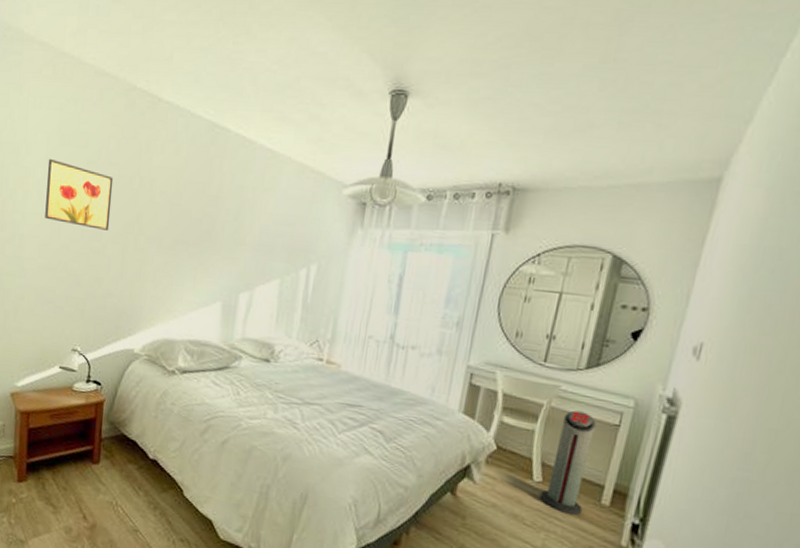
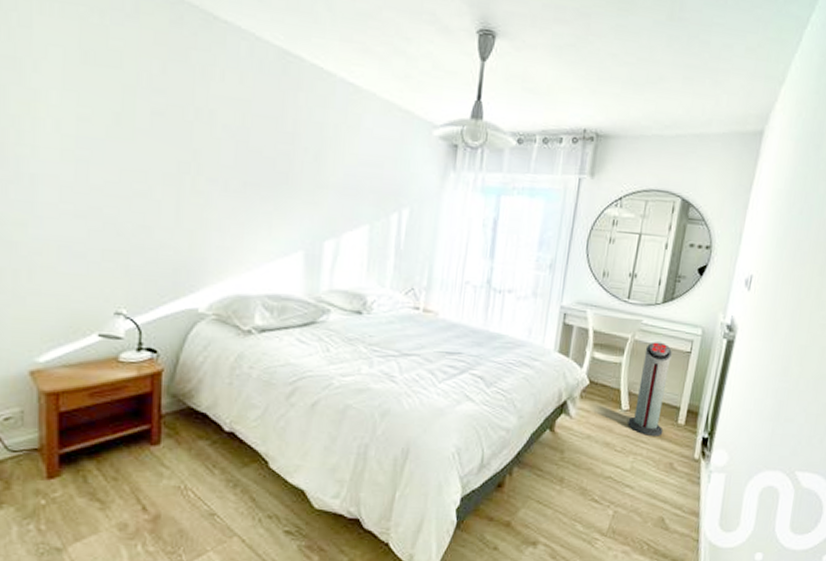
wall art: present [45,158,114,231] -> none [65,79,160,170]

